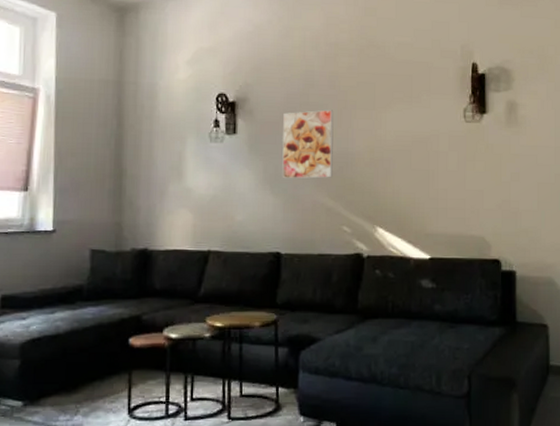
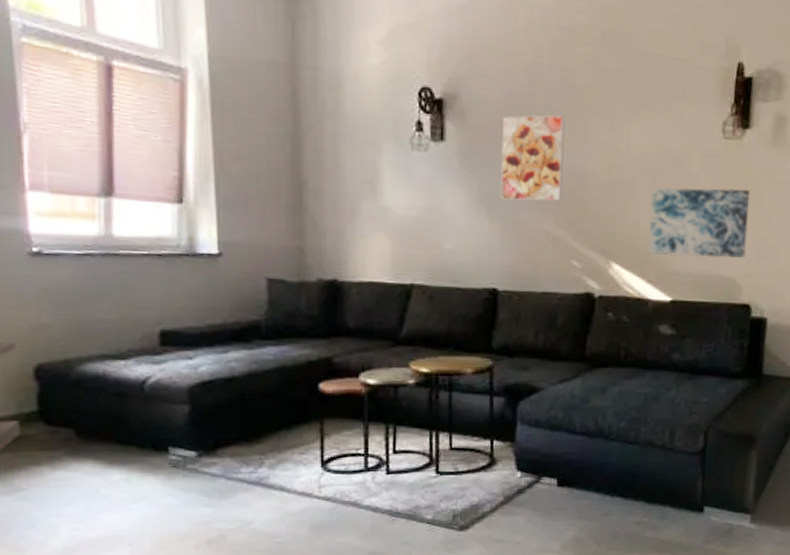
wall art: none [407,162,492,220] -> present [649,188,750,258]

